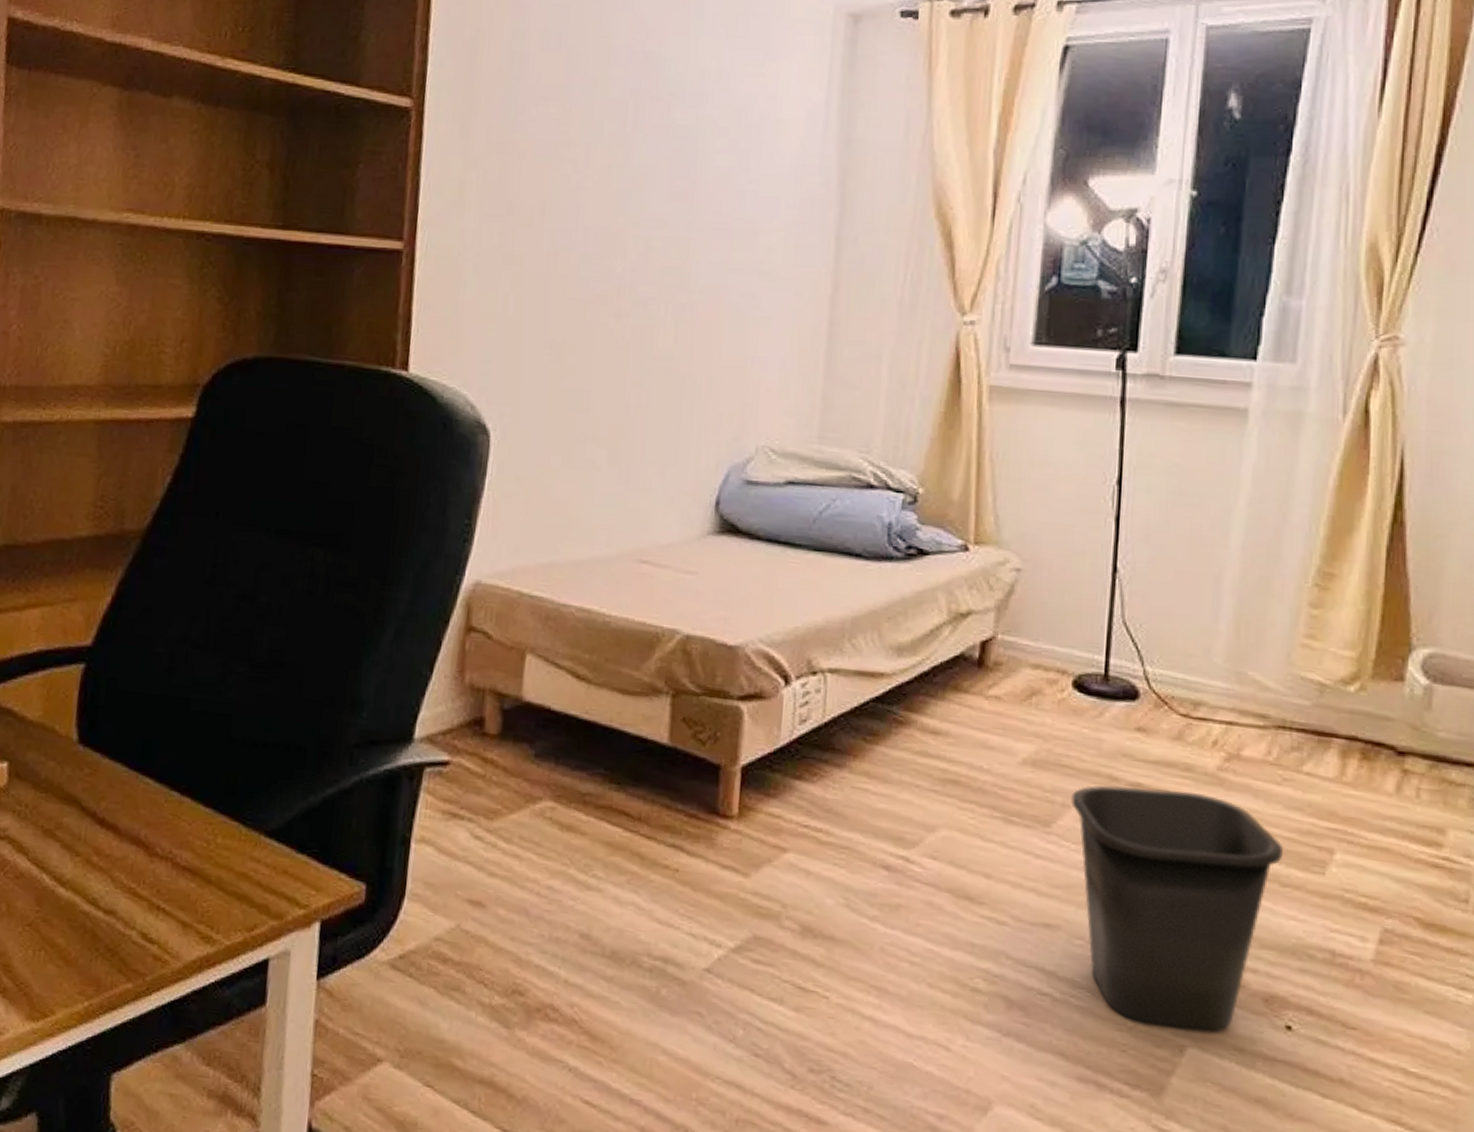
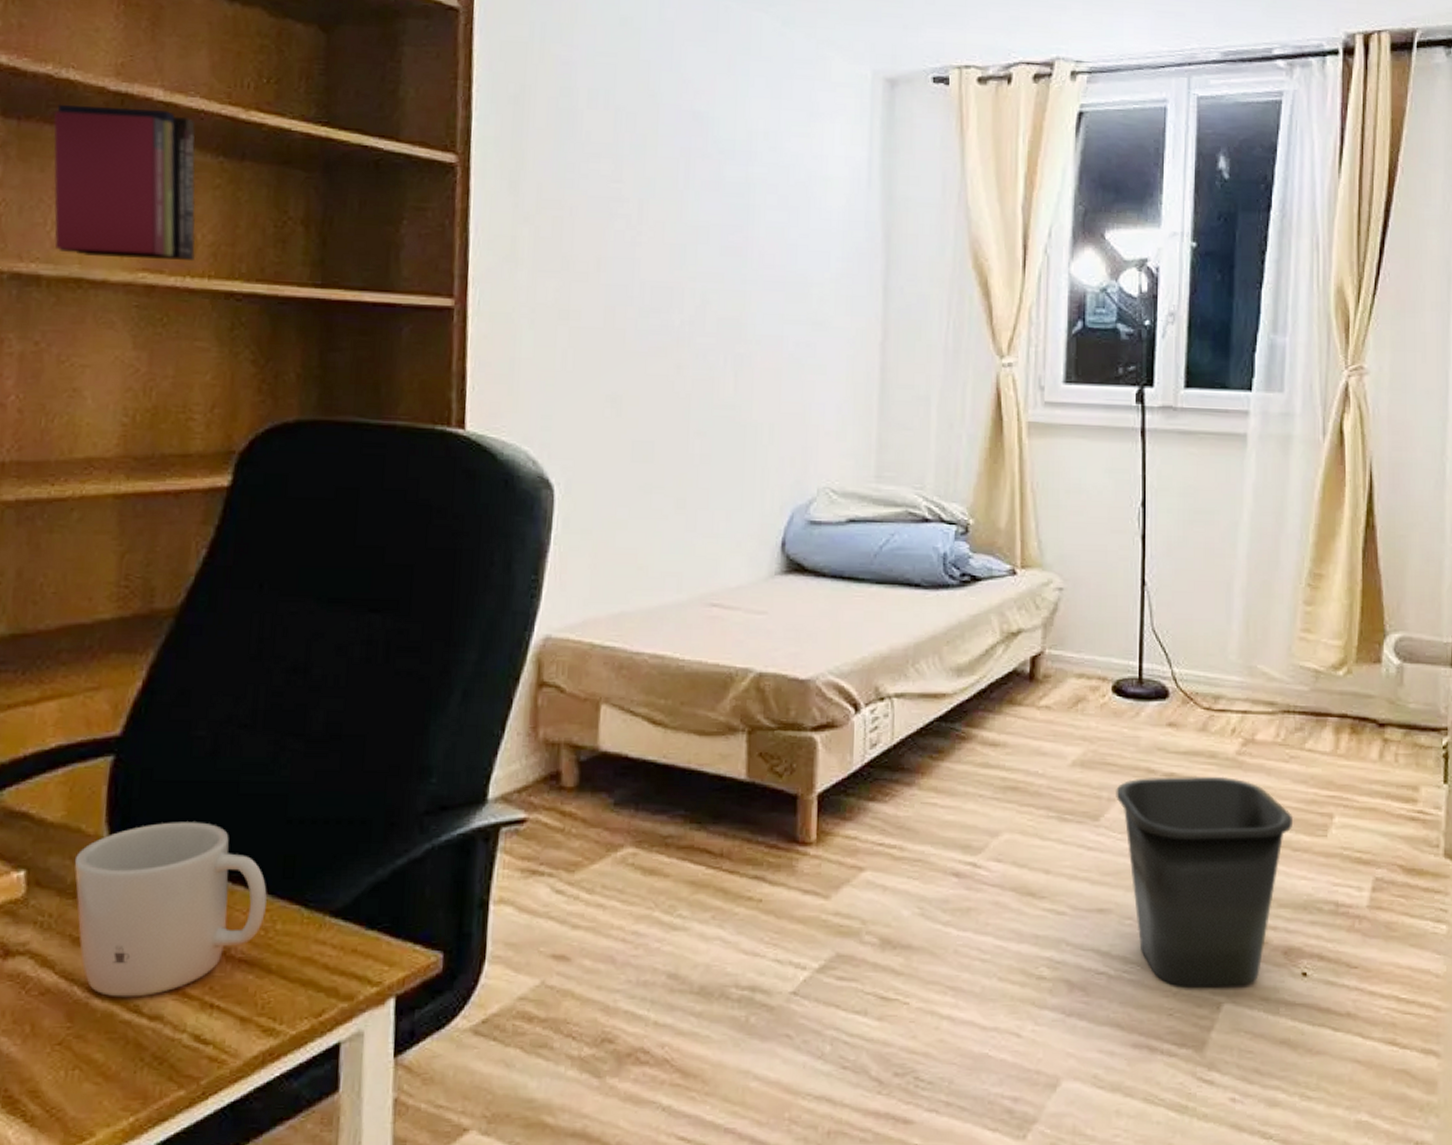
mug: none [48,730,211,891] -> present [74,822,267,997]
books: none [54,54,178,202] -> present [53,104,196,260]

